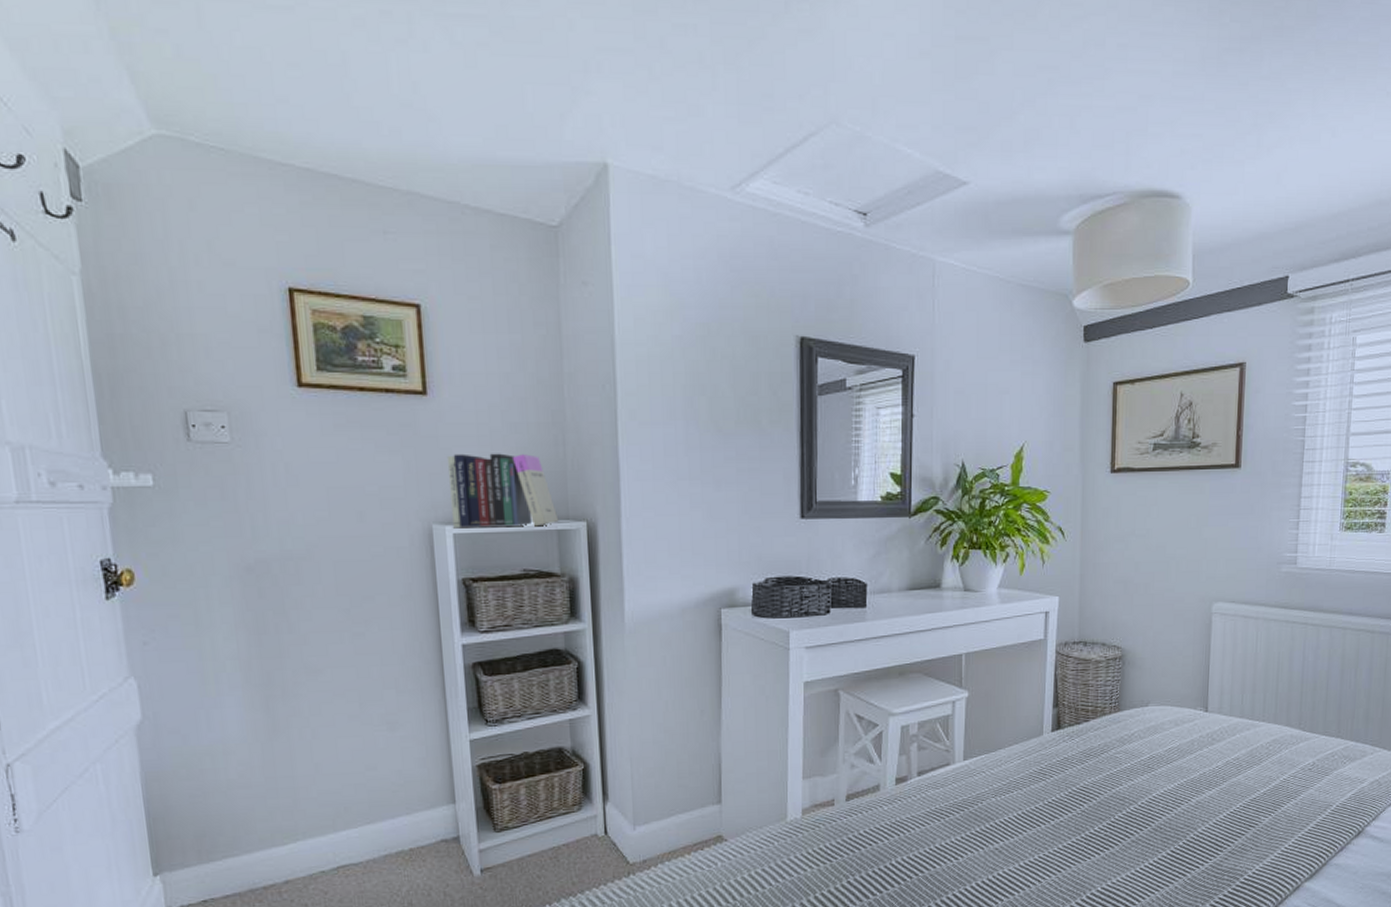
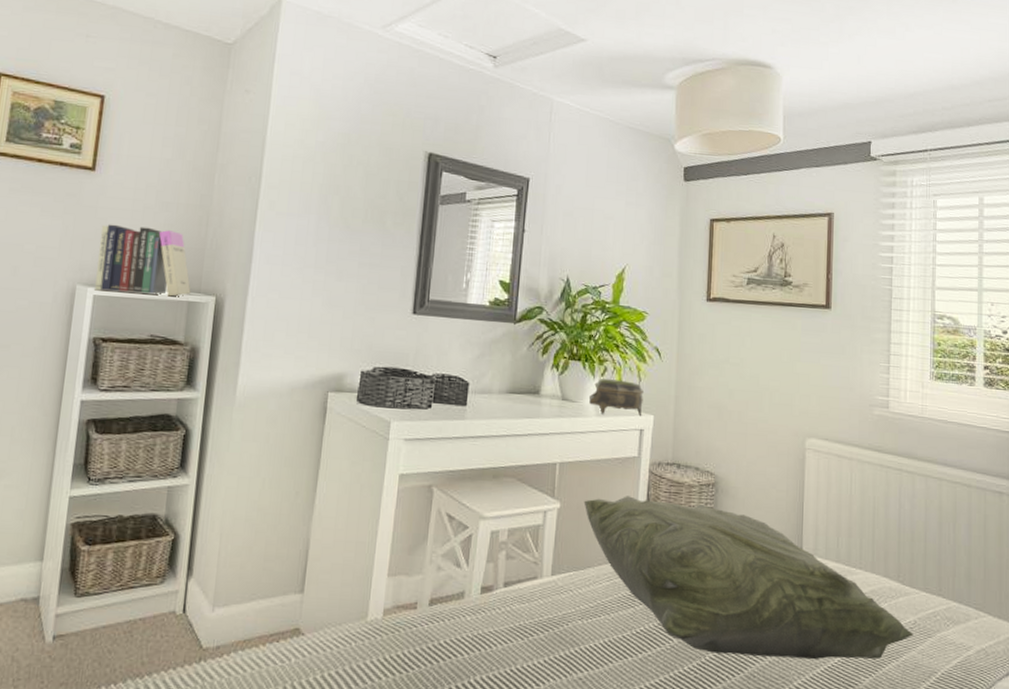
cushion: none [991,677,1312,813] -> present [583,496,914,659]
jewelry box: none [992,564,1048,601] -> present [589,379,644,417]

